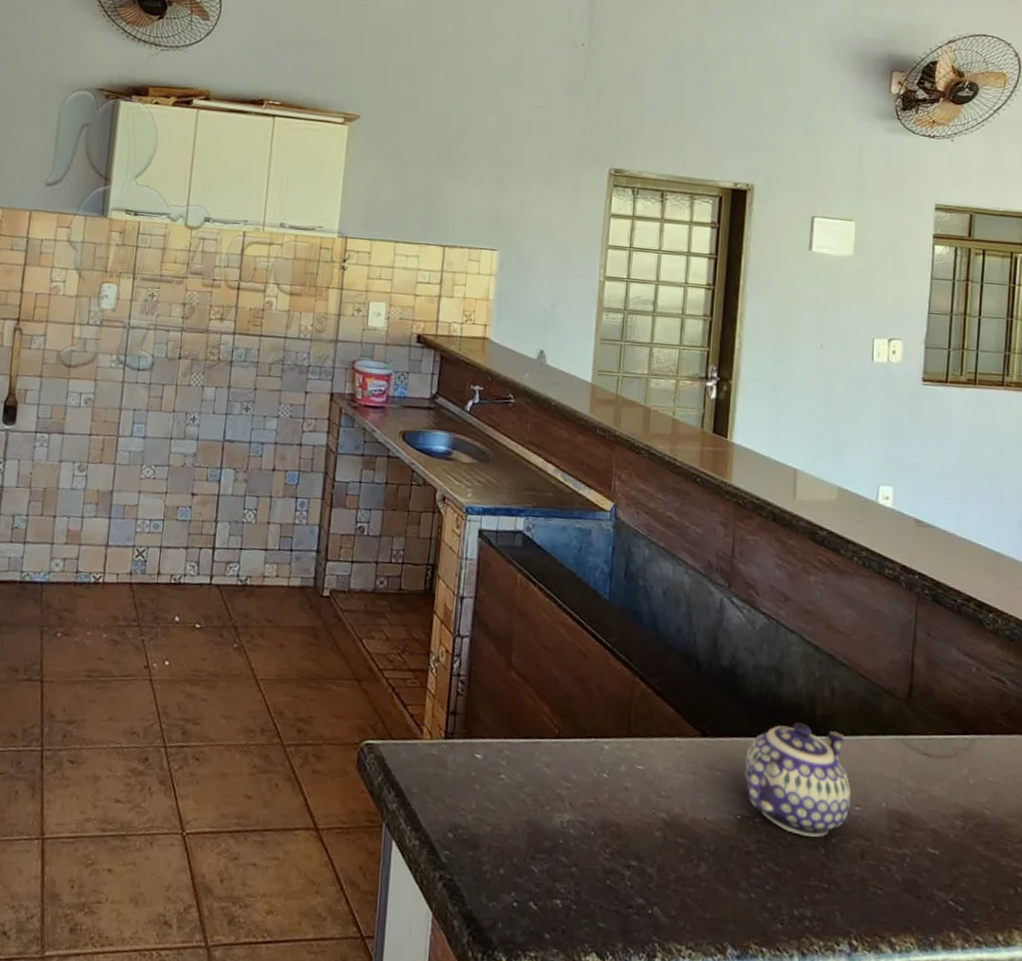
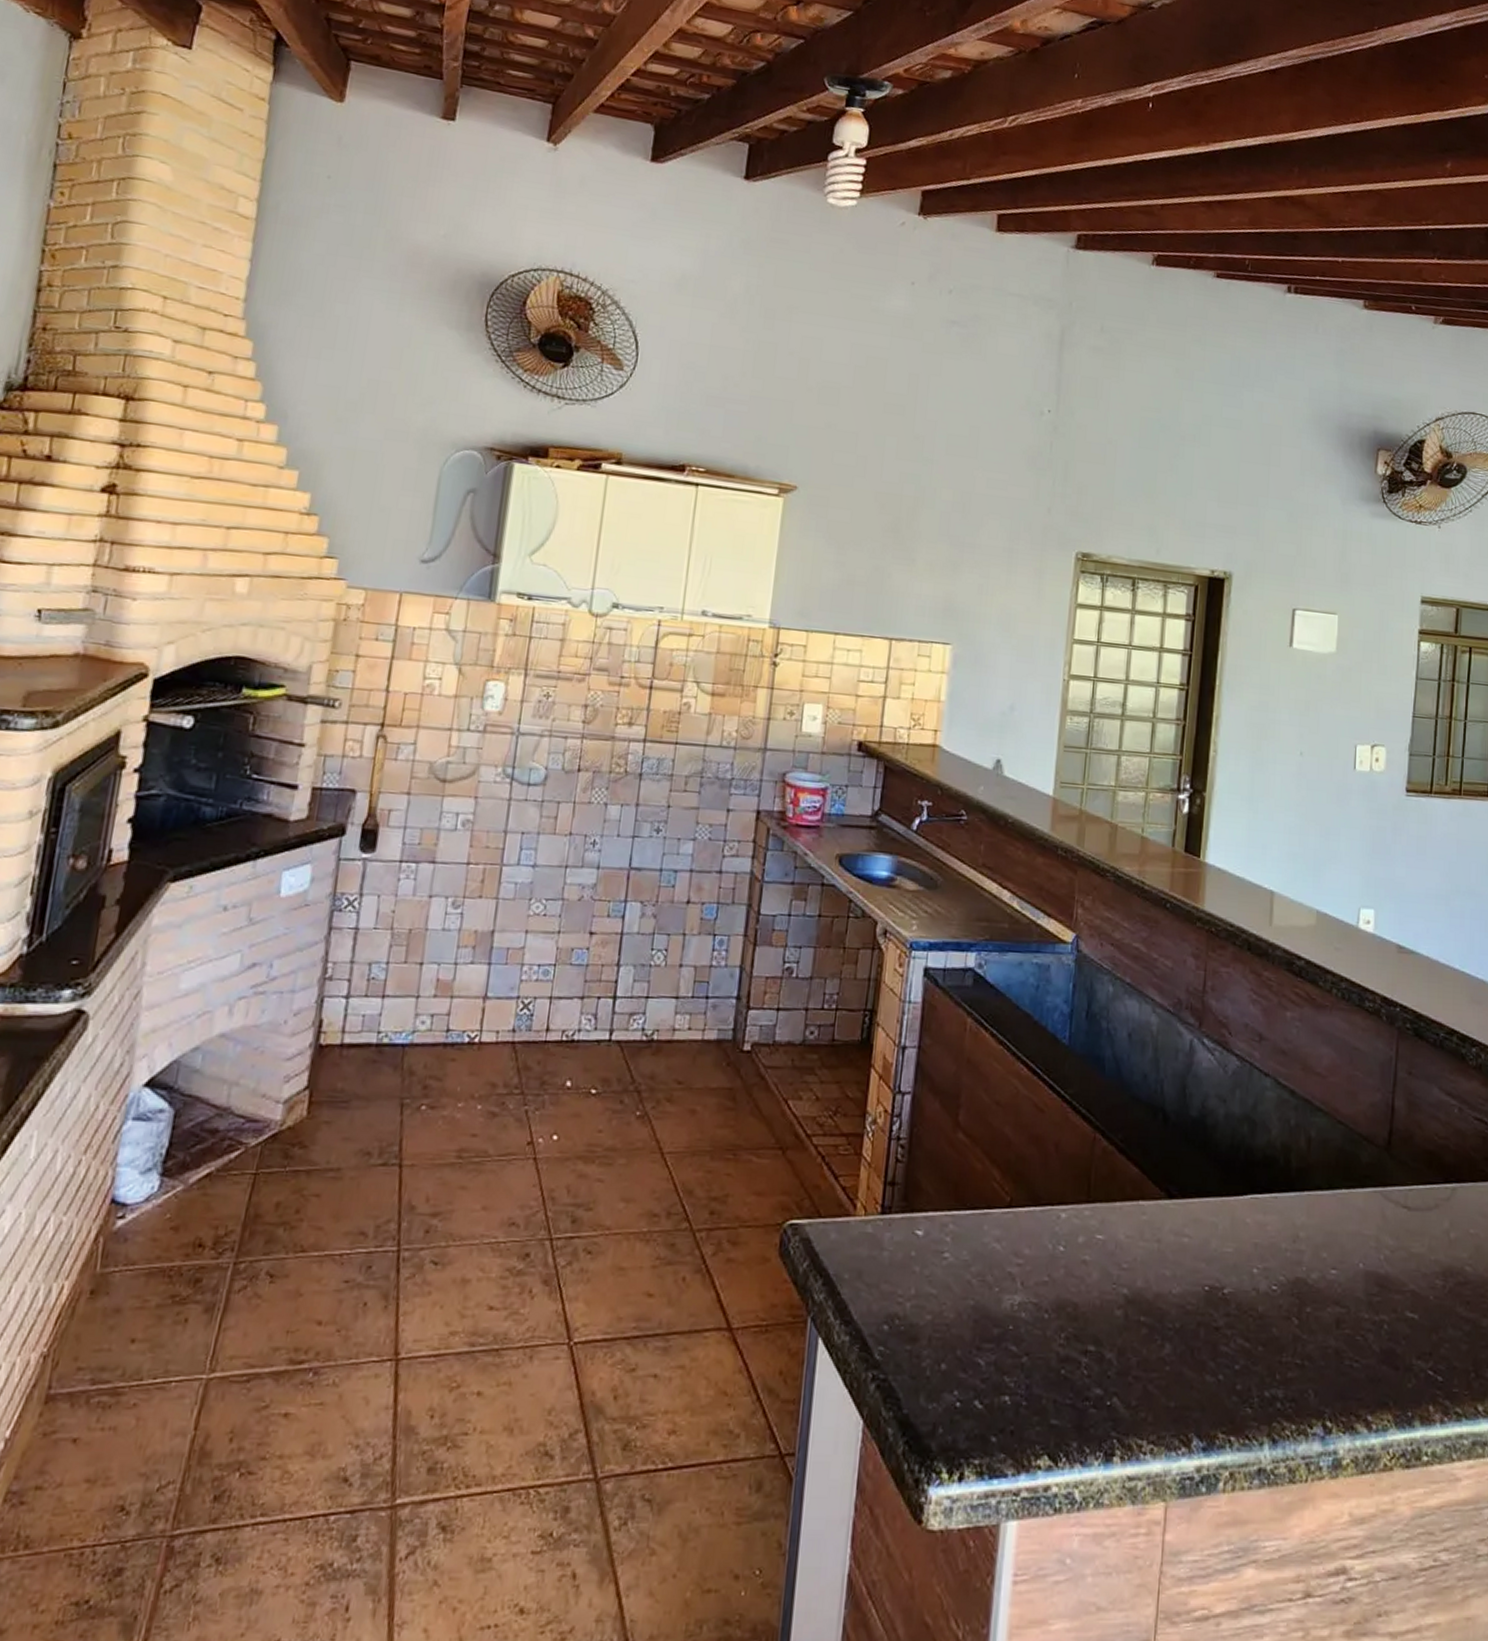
teapot: present [745,722,851,837] -> none [1214,1178,1327,1306]

